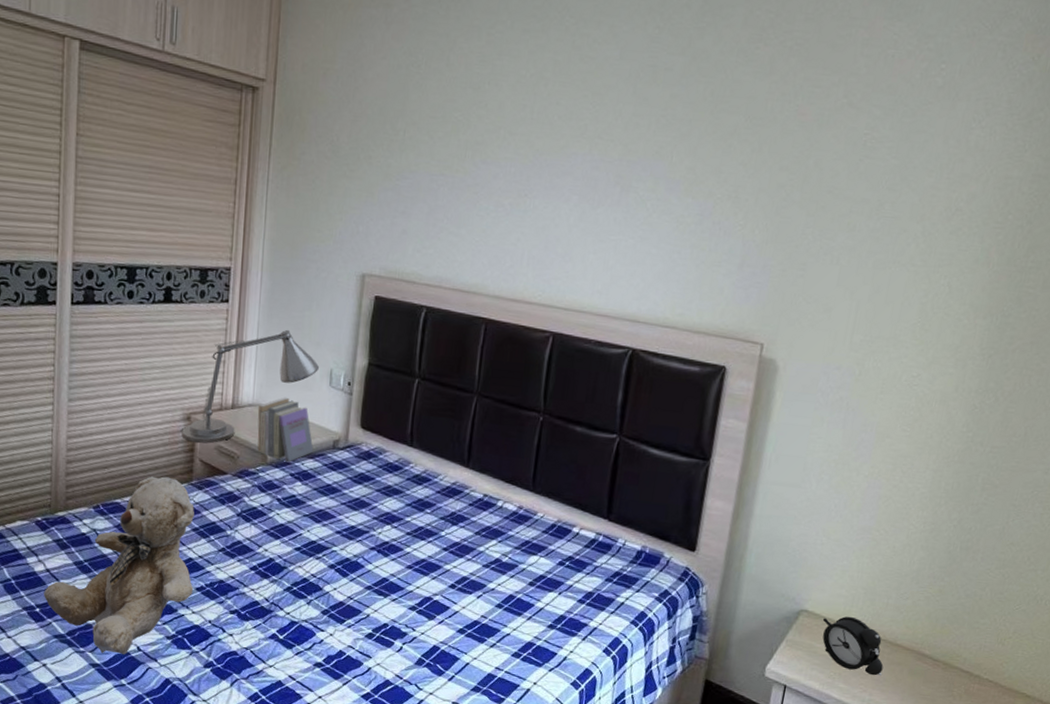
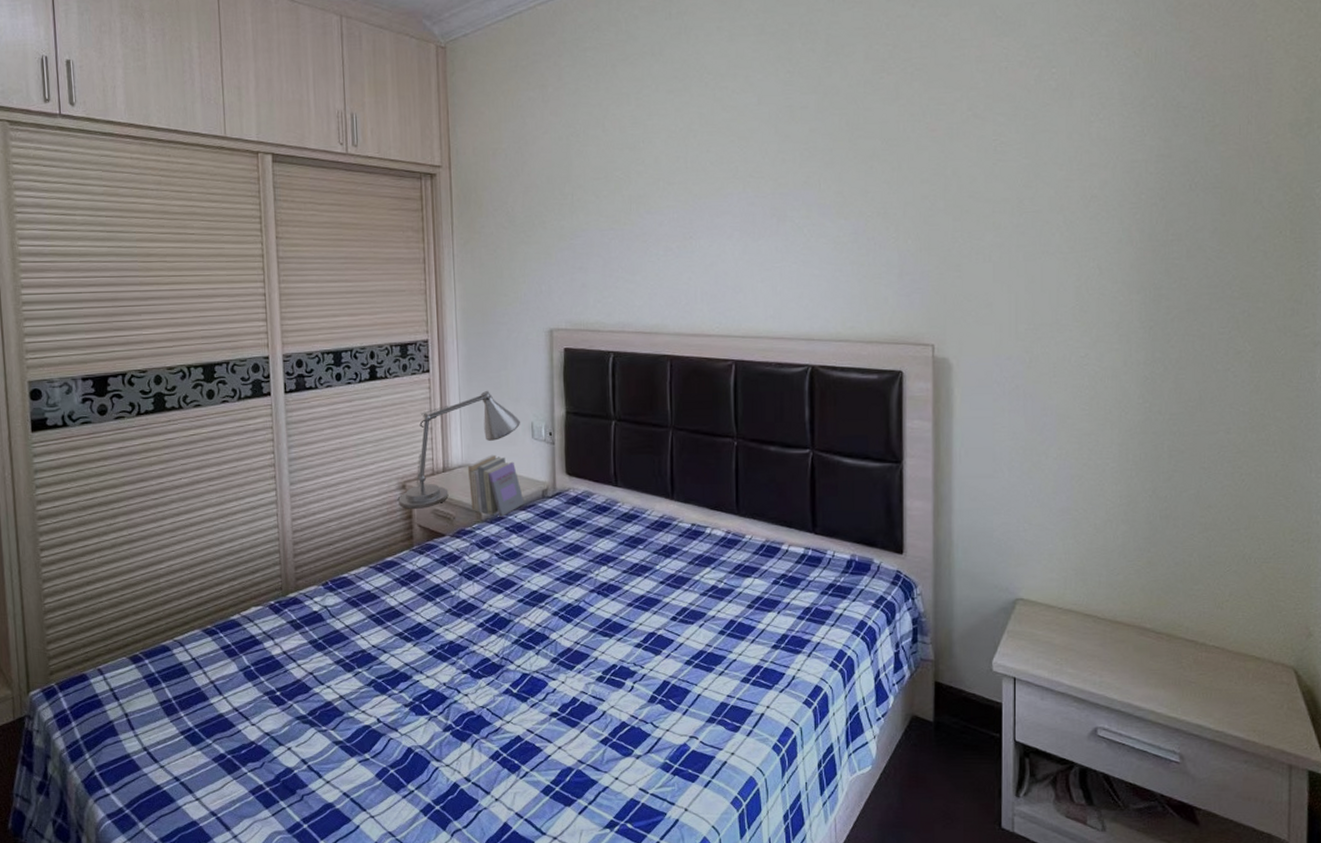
teddy bear: present [44,476,195,655] -> none [283,546,426,729]
alarm clock: present [822,616,884,677] -> none [1039,599,1108,657]

